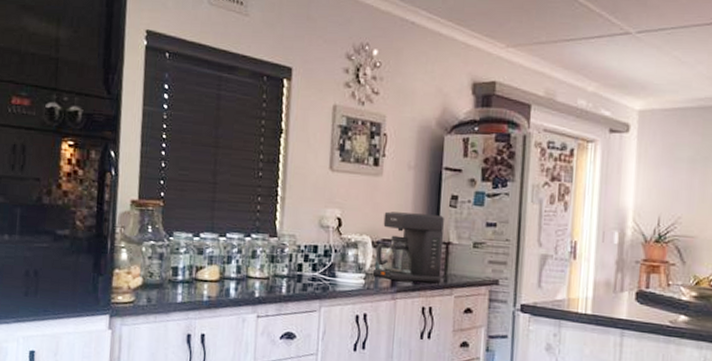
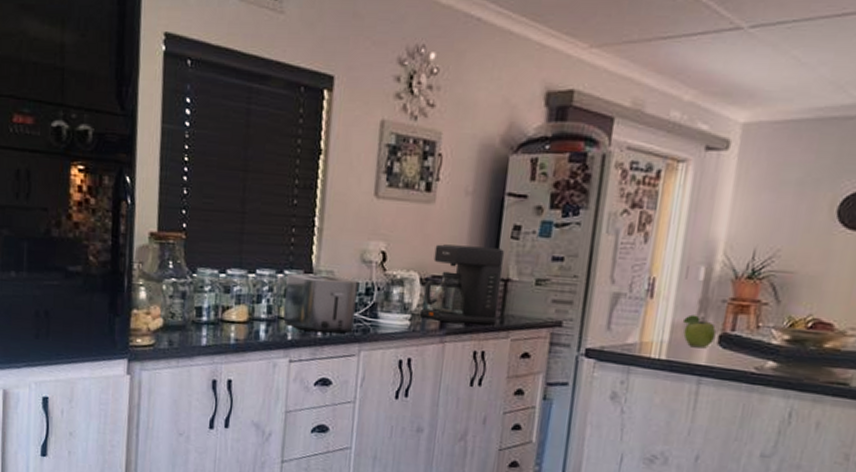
toaster: none [251,237,317,291] -> present [283,273,358,333]
fruit: none [603,274,633,304] -> present [682,314,716,349]

